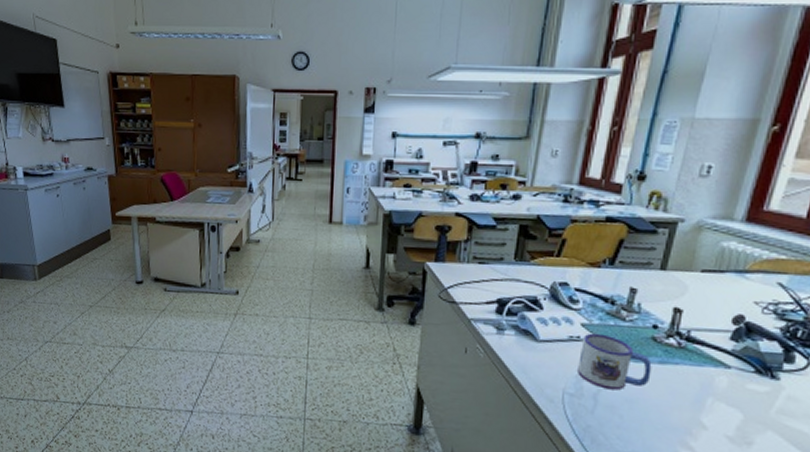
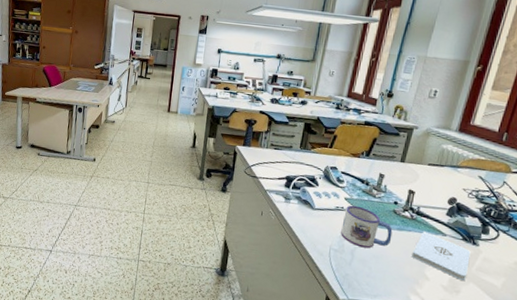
notepad: none [681,363,768,428] -> present [412,231,471,281]

